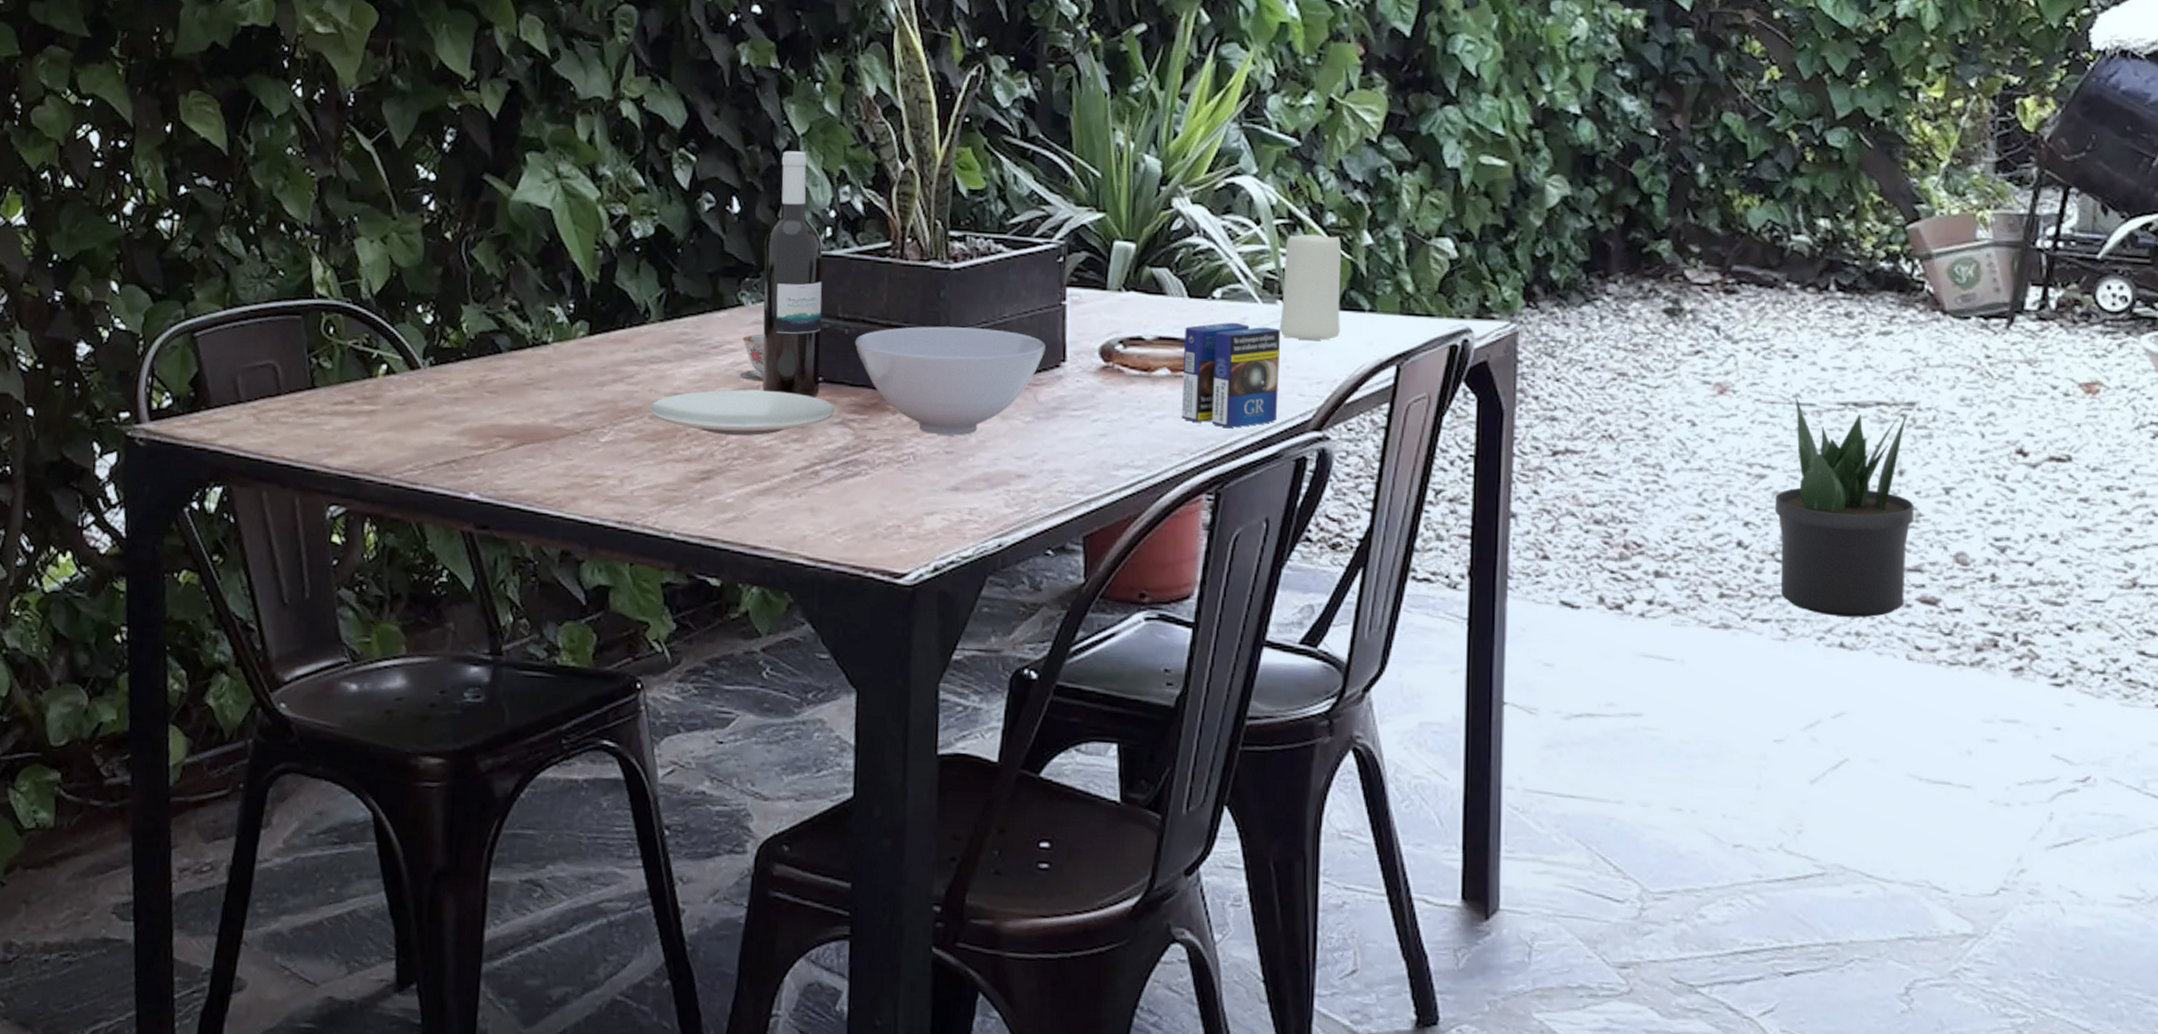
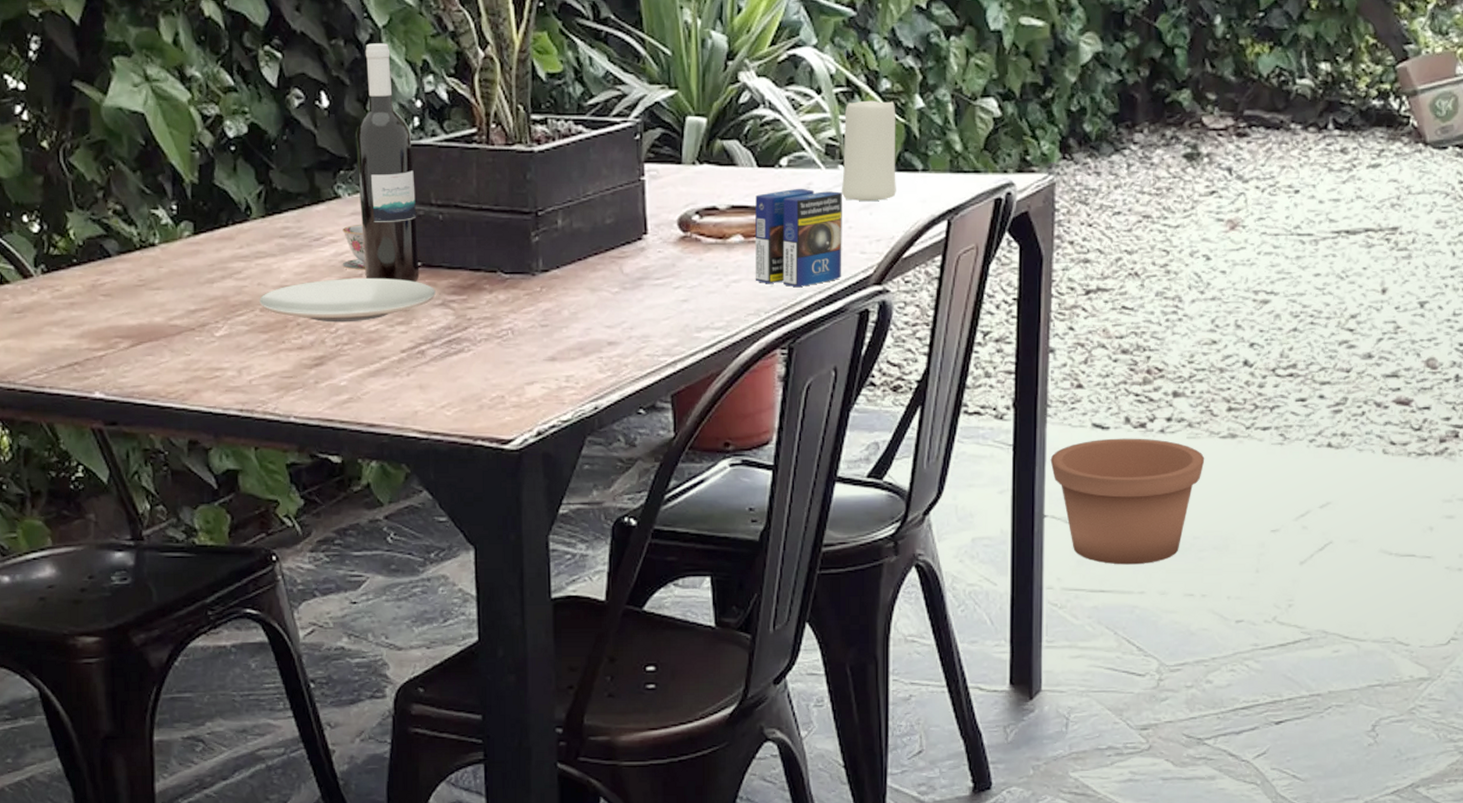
bowl: present [854,326,1046,436] -> none [449,207,628,310]
pot: none [1511,619,1693,768] -> present [1050,438,1205,565]
planter: present [1775,397,1915,618] -> none [1277,228,1394,420]

